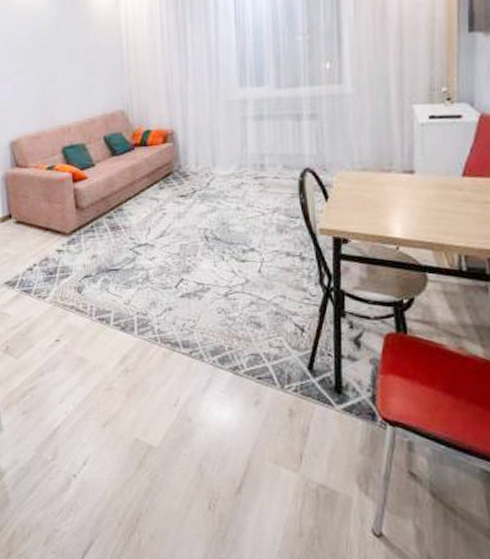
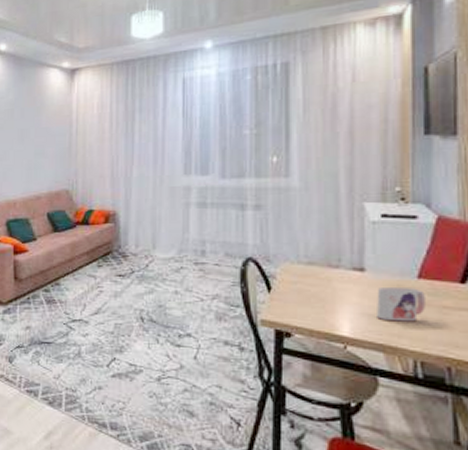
mug: none [425,186,469,220] -> present [377,288,425,322]

